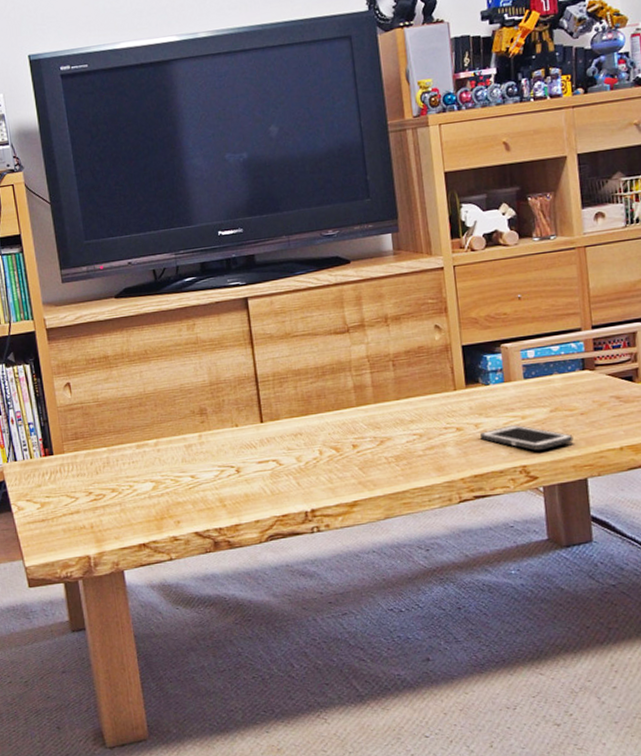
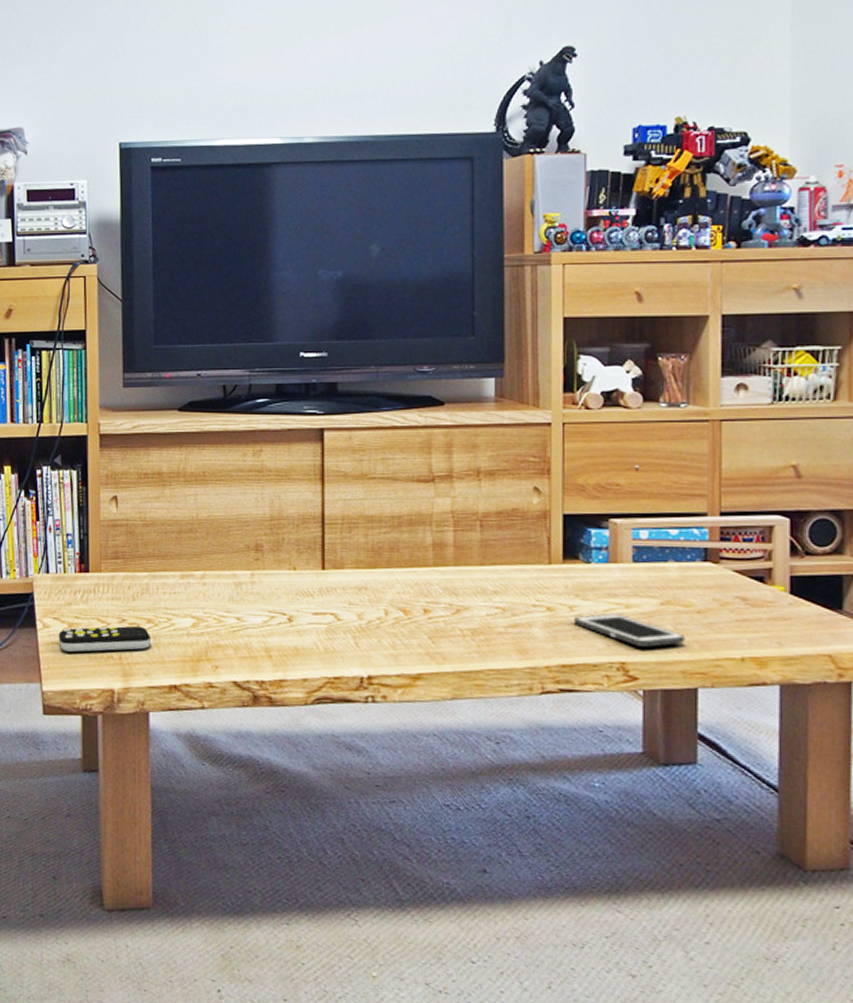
remote control: none [33,496,117,529] -> present [58,625,150,652]

